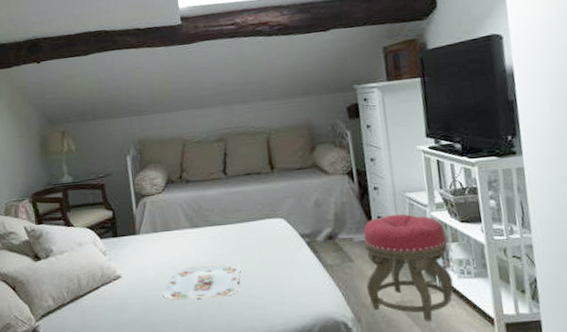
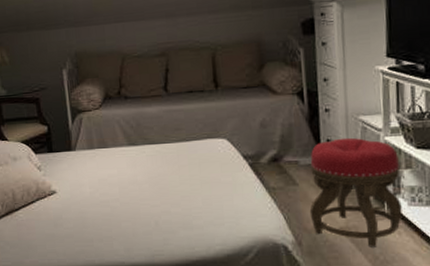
serving tray: present [162,264,243,299] -> none [98,183,181,217]

